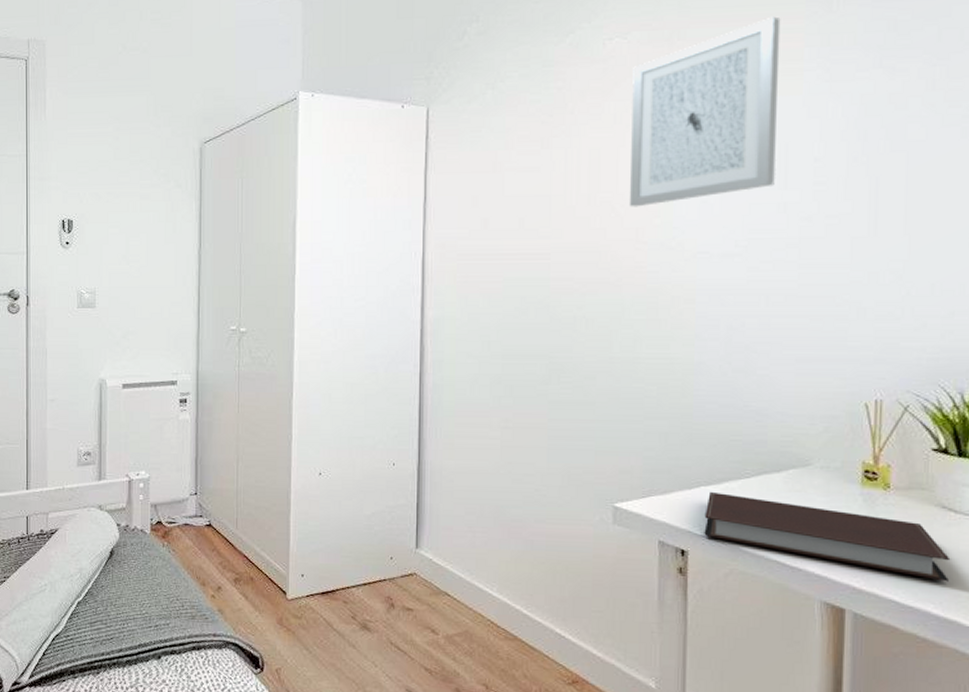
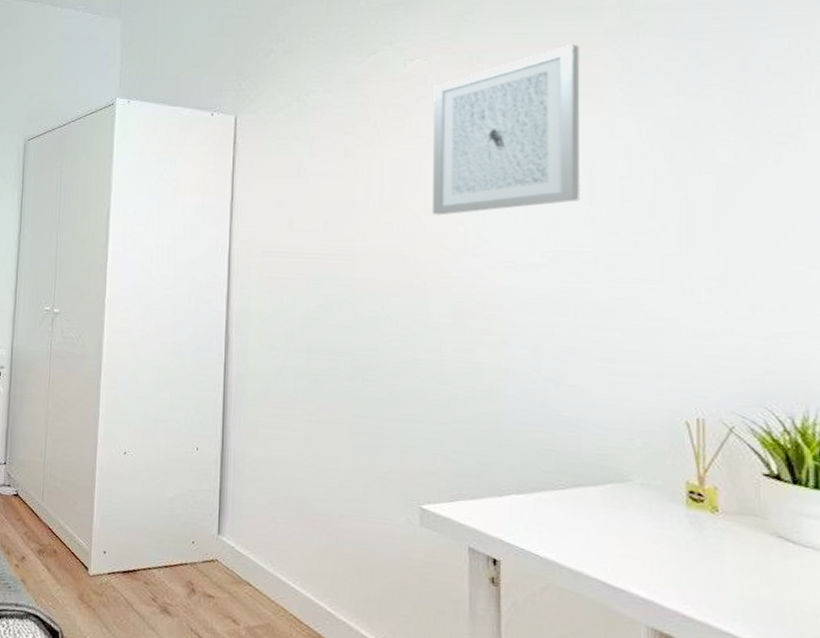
notebook: present [704,491,951,582] -> none [517,500,792,618]

